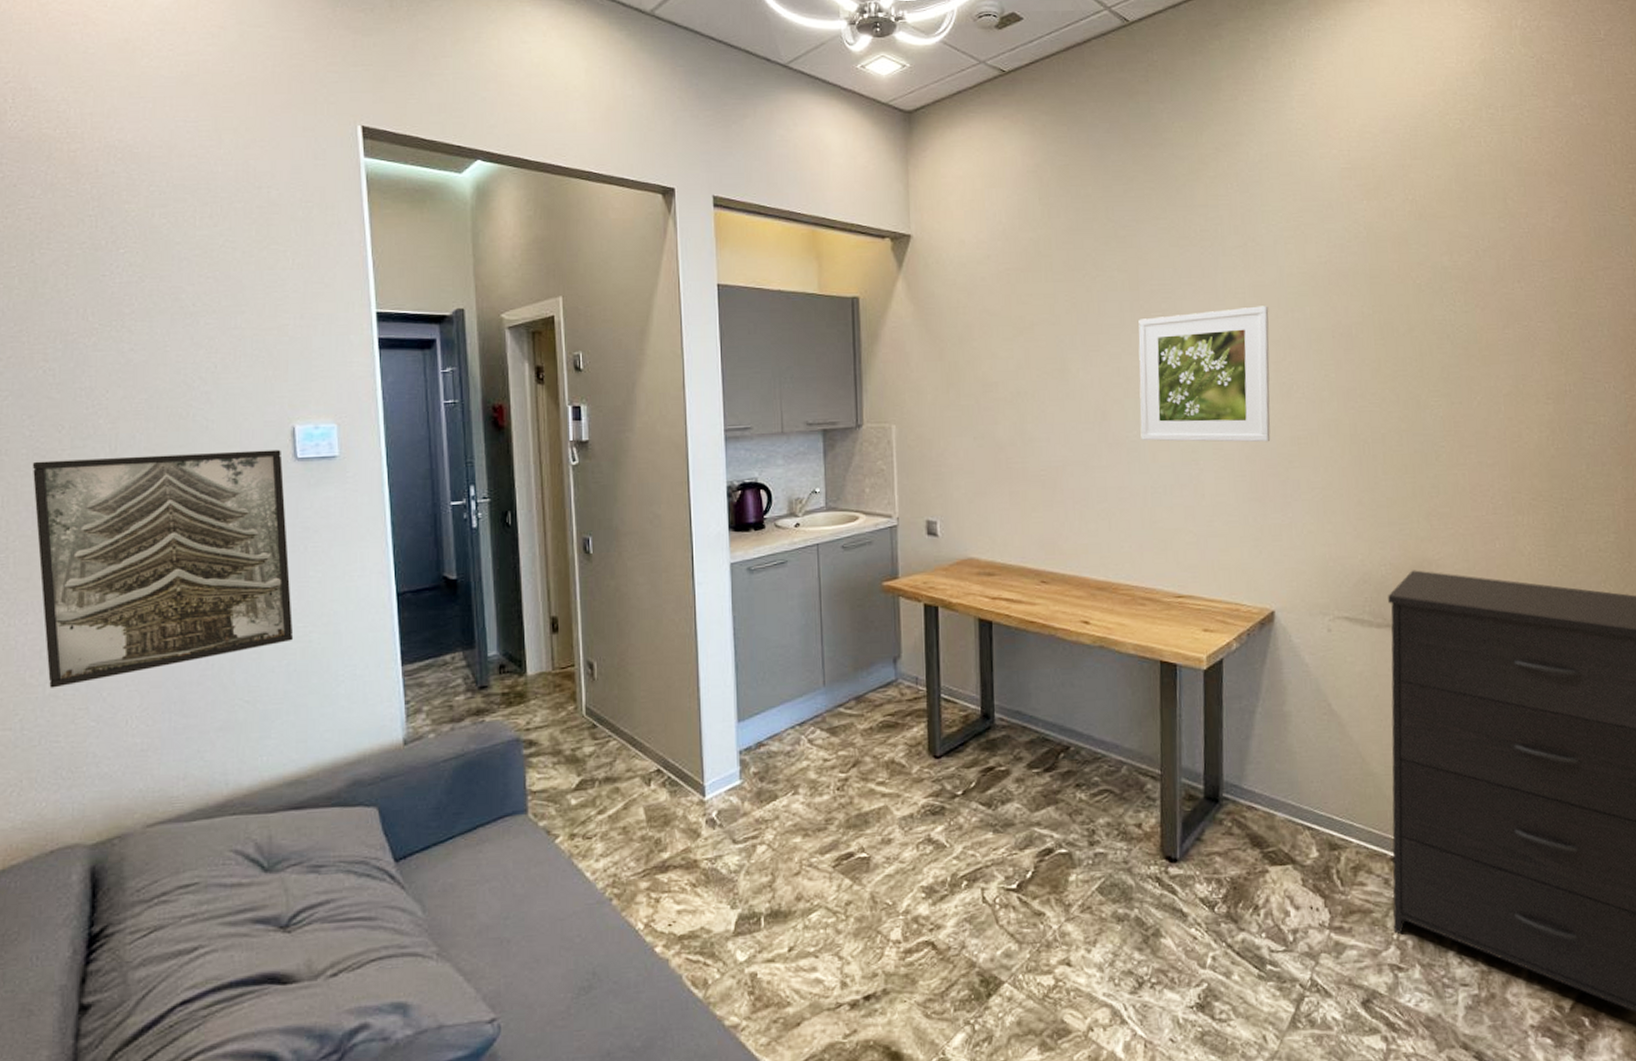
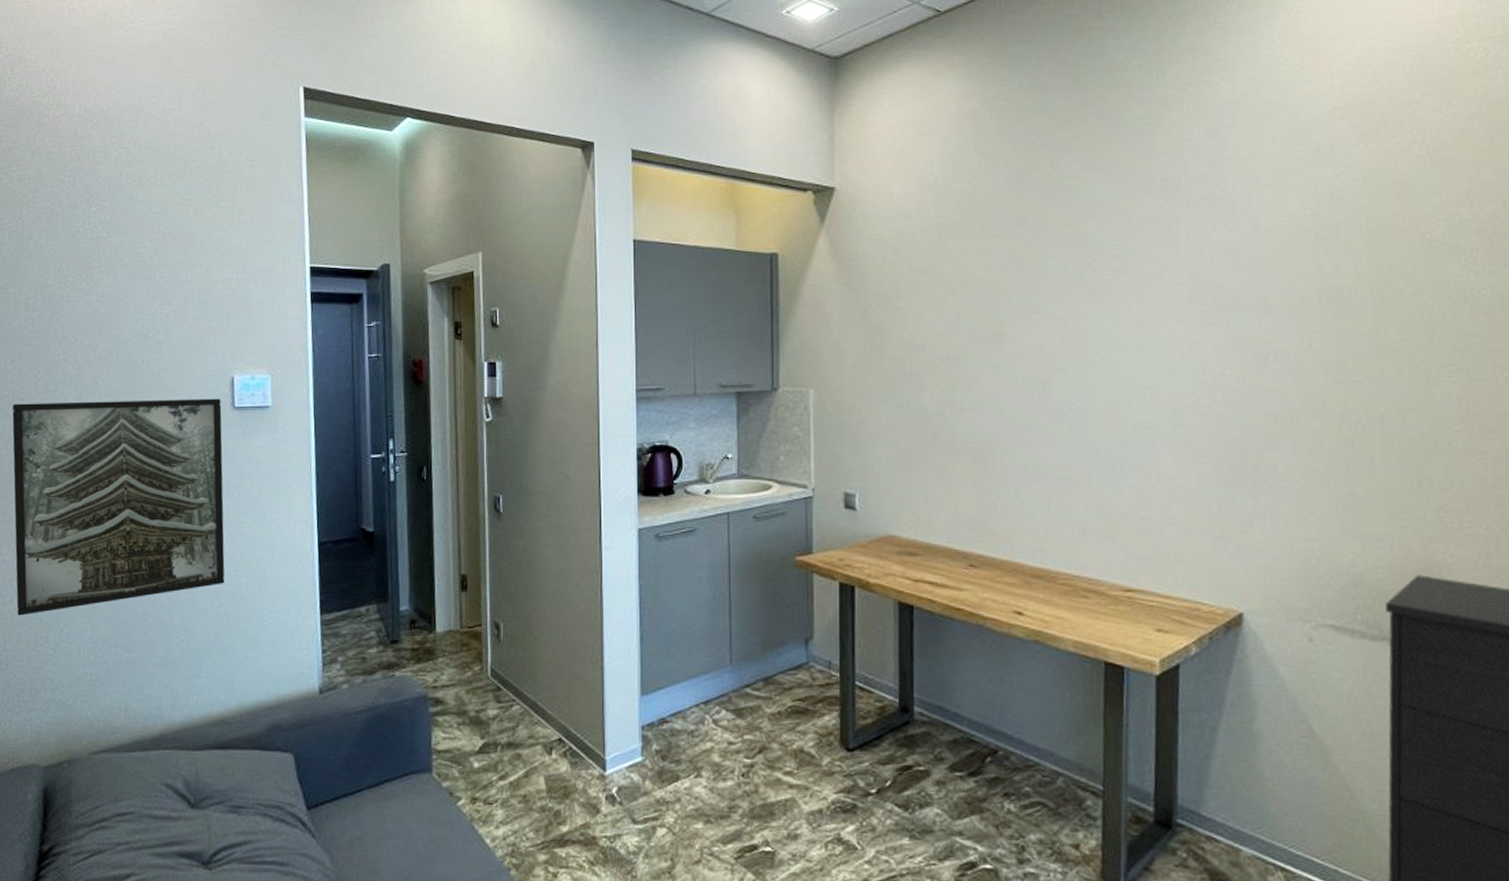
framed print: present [1138,306,1271,443] -> none [1085,264,1241,420]

